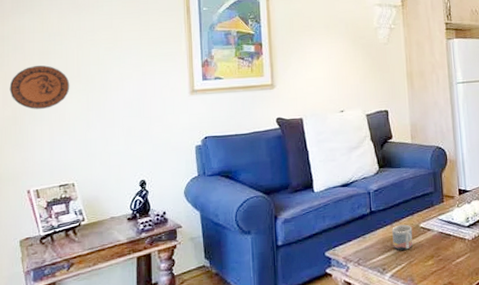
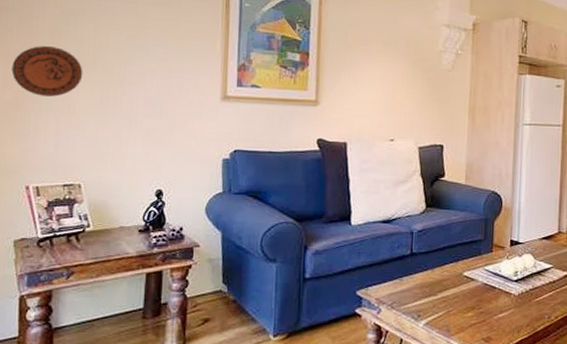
mug: present [392,224,413,250] -> none [432,270,455,298]

